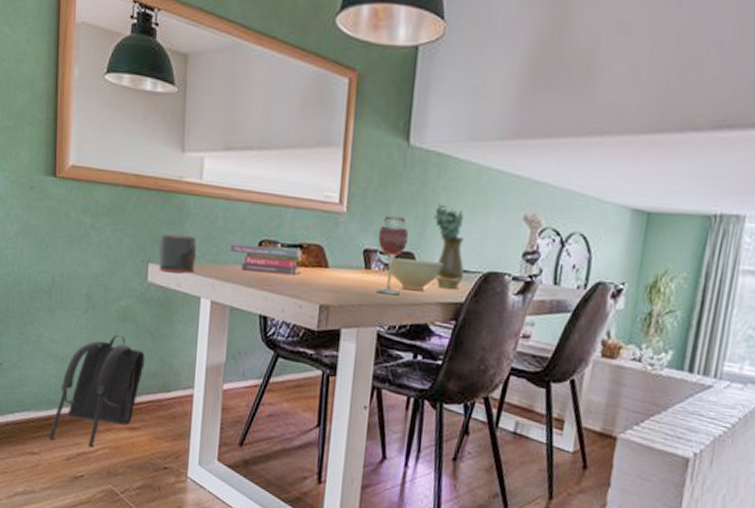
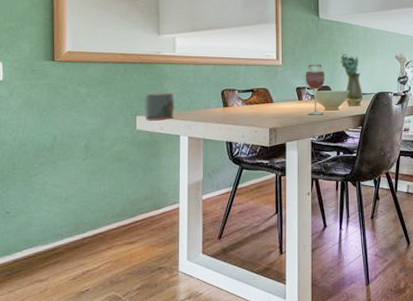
backpack: present [48,335,145,447] -> none [55,173,138,267]
books: present [230,244,303,276] -> none [200,93,254,113]

